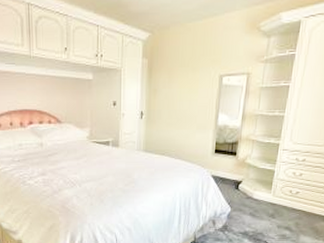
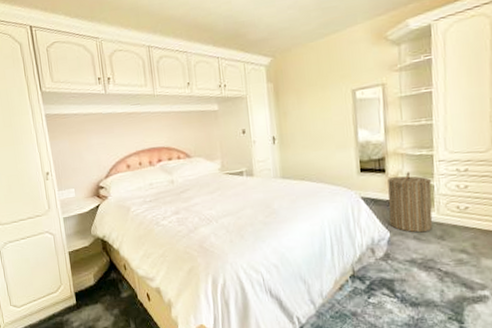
laundry hamper: none [232,157,273,210] -> present [387,172,433,233]

